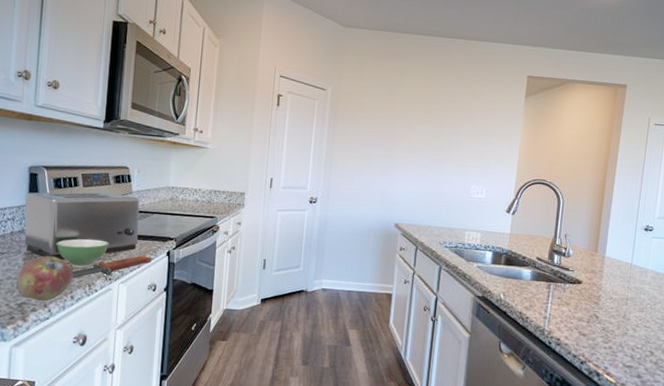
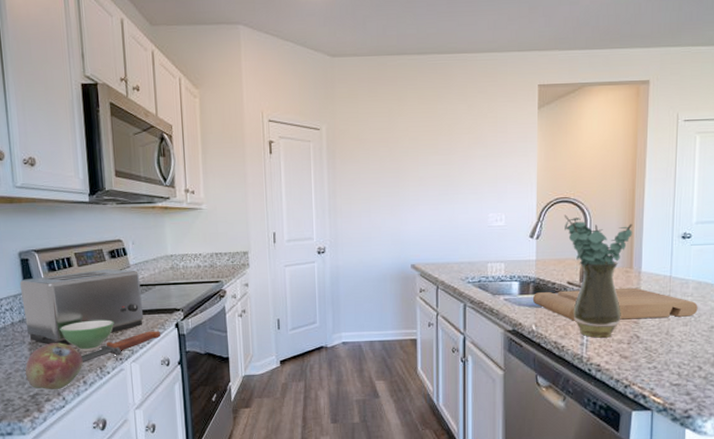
cutting board: none [503,264,655,304] -> present [532,287,698,321]
vase: none [539,195,601,314] -> present [564,214,632,338]

